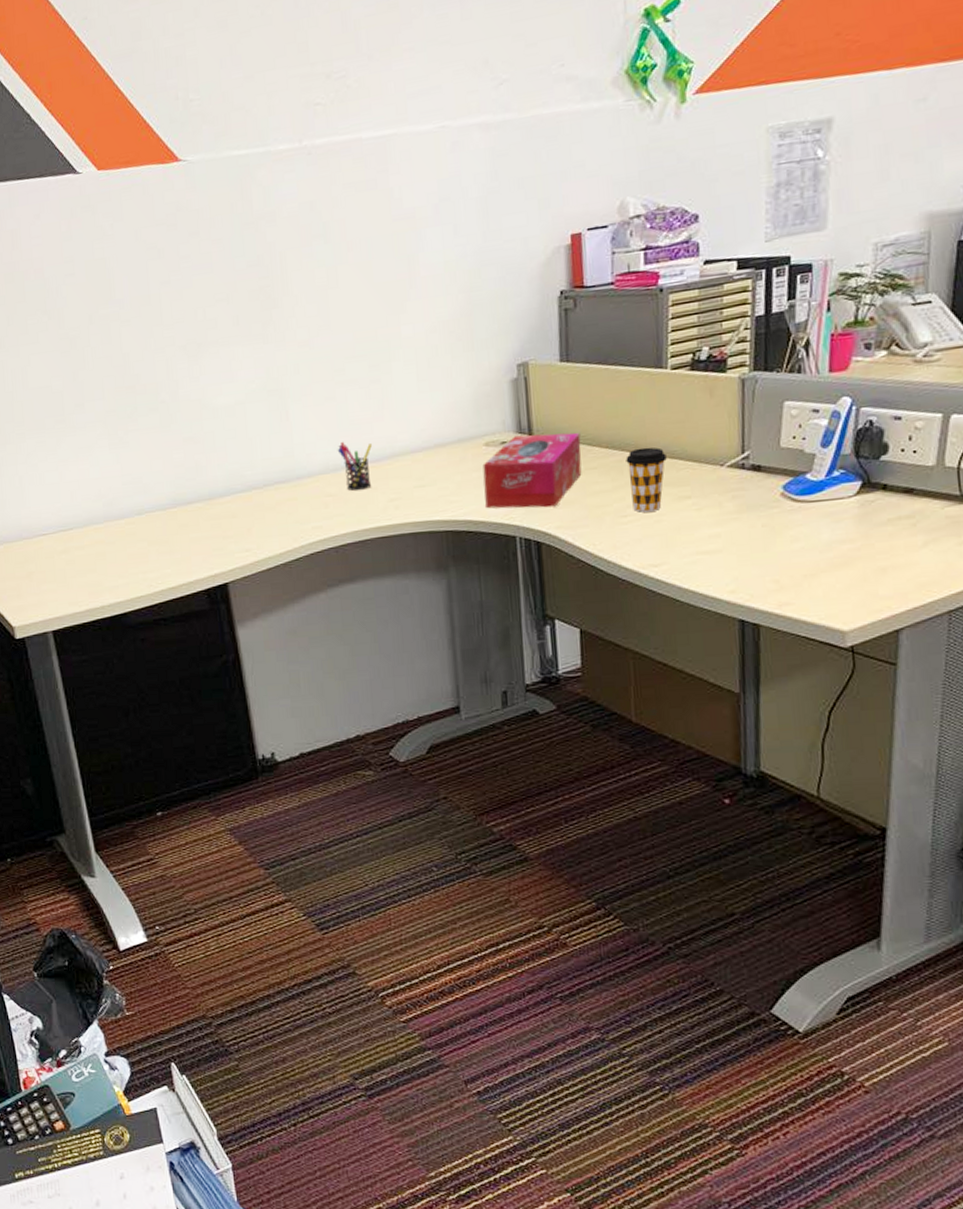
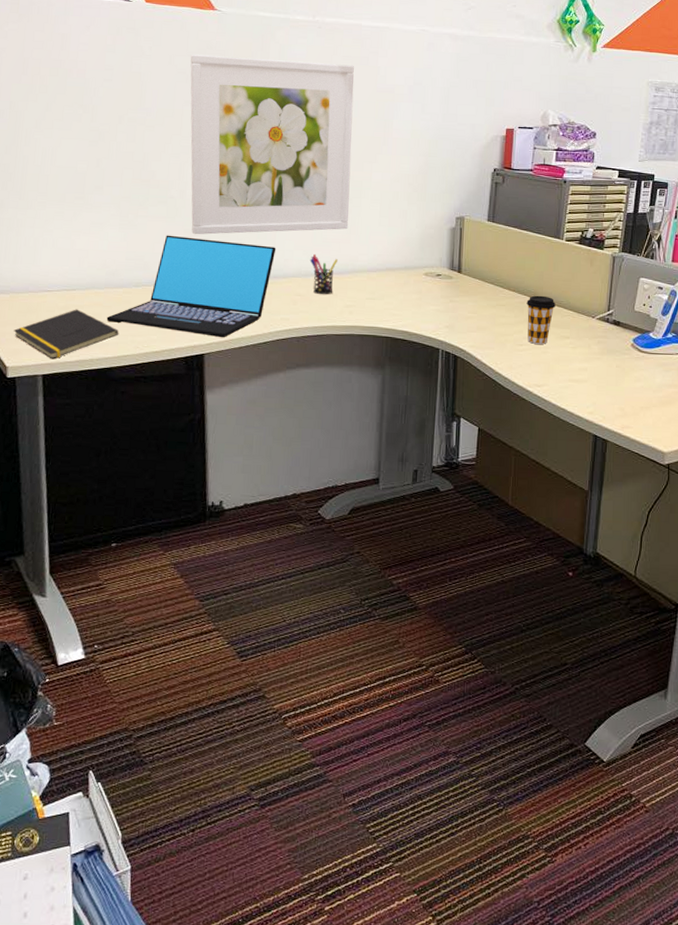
notepad: none [14,550,128,612] -> present [13,309,119,359]
laptop: none [111,441,295,561] -> present [106,235,277,338]
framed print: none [160,193,380,442] -> present [190,54,354,235]
tissue box: present [482,432,582,509] -> none [419,271,496,330]

